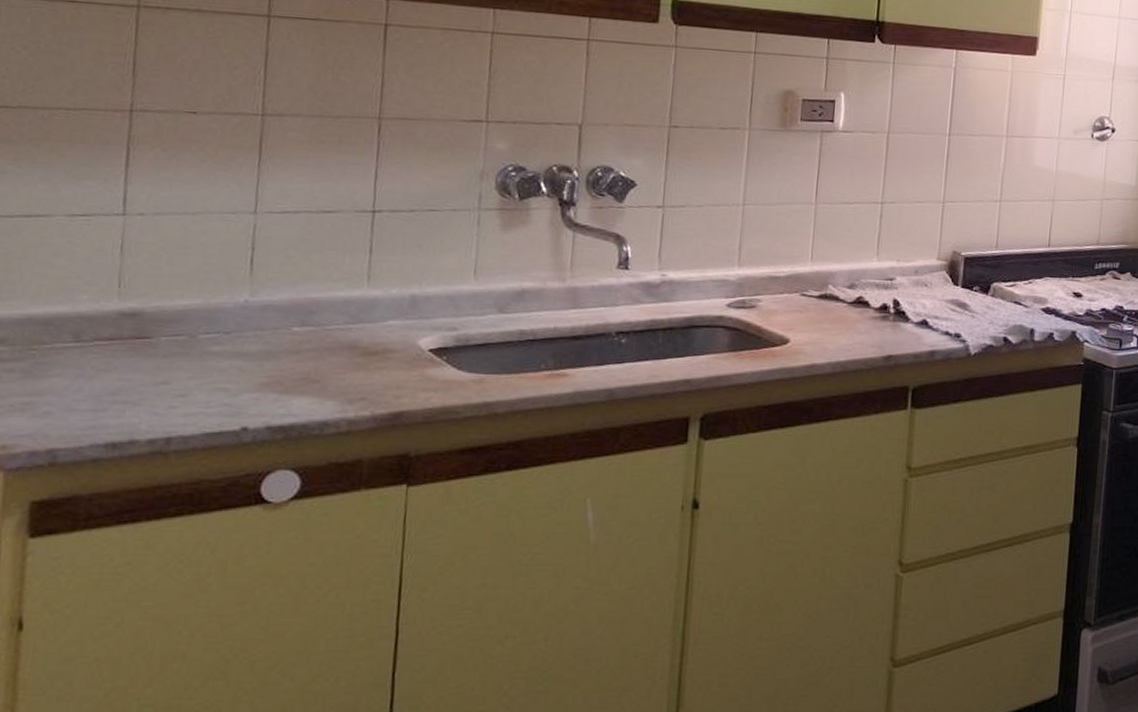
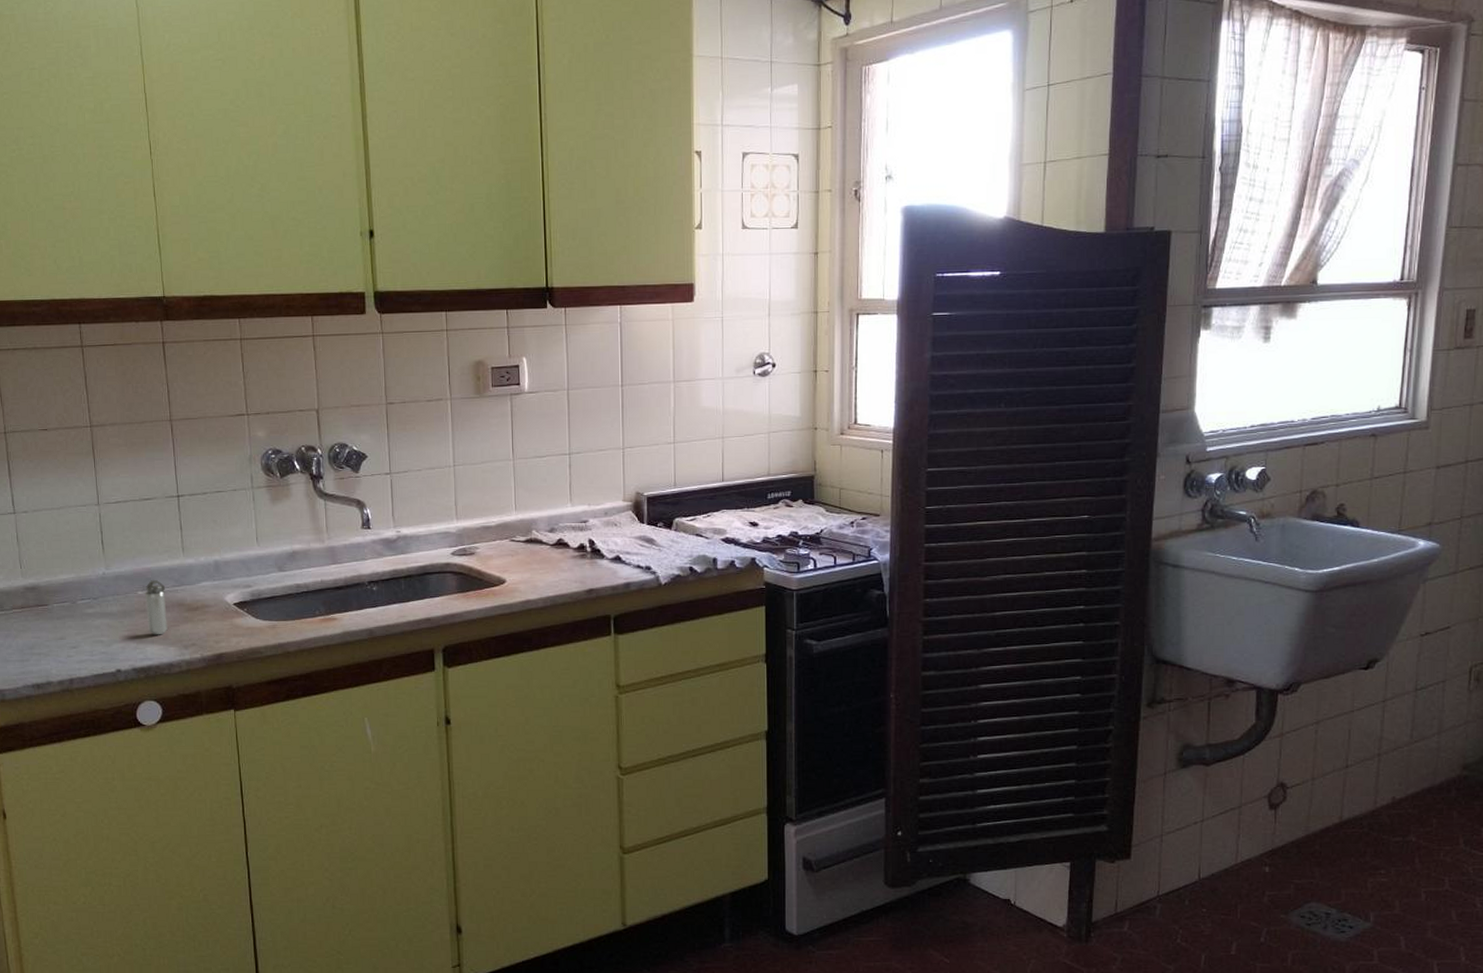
shaker: none [299,314,334,385] -> present [144,580,168,635]

